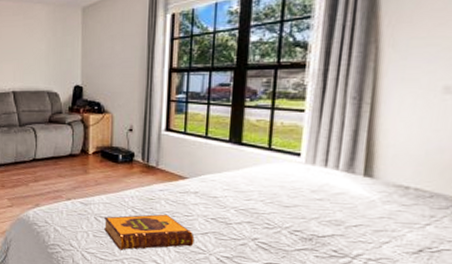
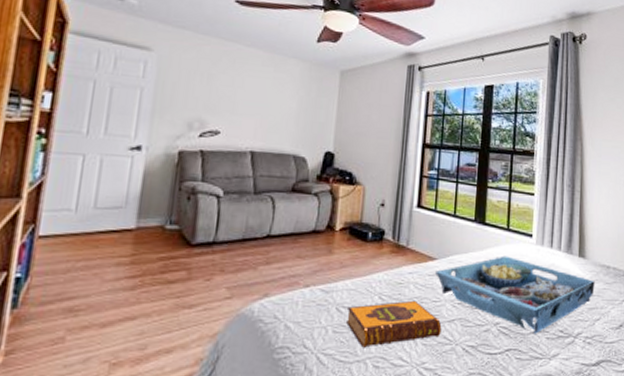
serving tray: none [185,175,386,252] -> present [434,255,595,334]

